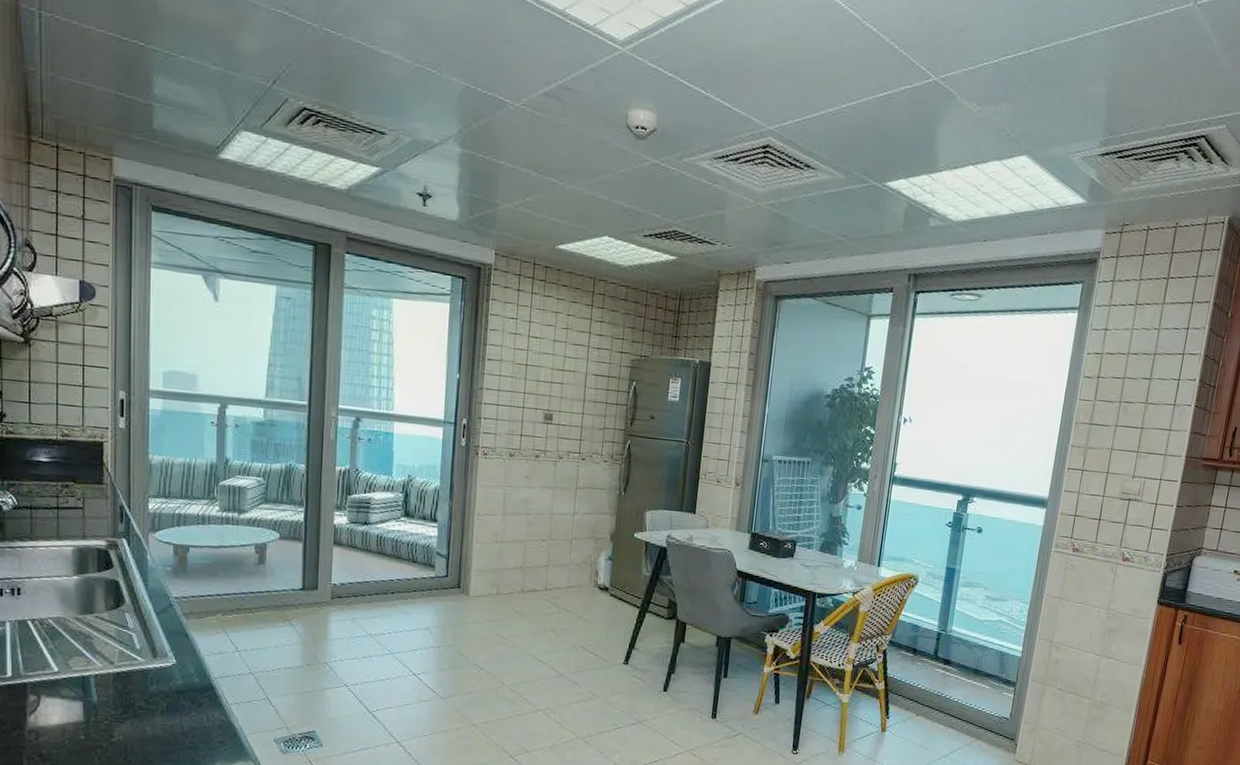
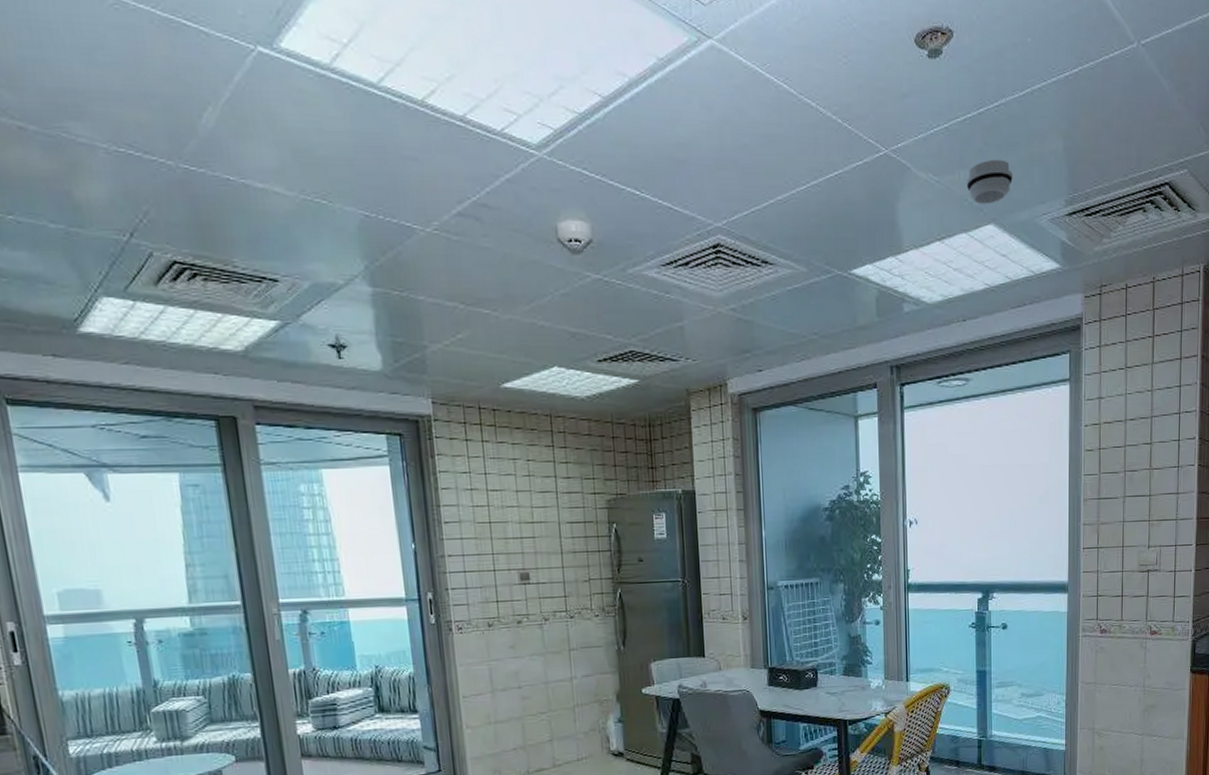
smoke detector: none [1006,96,1053,137] -> present [966,159,1013,204]

